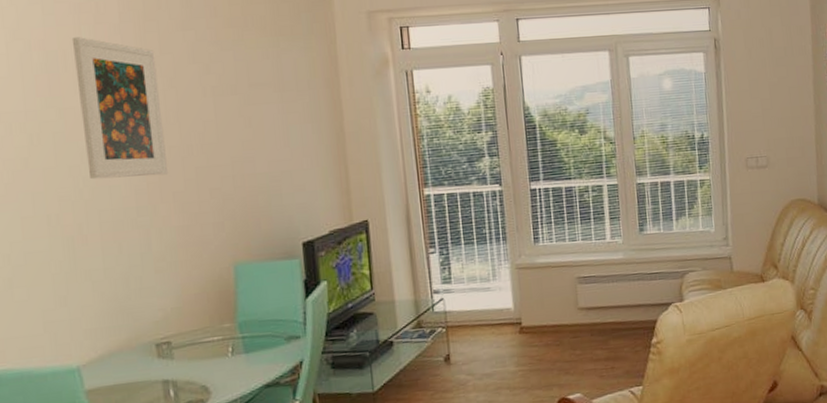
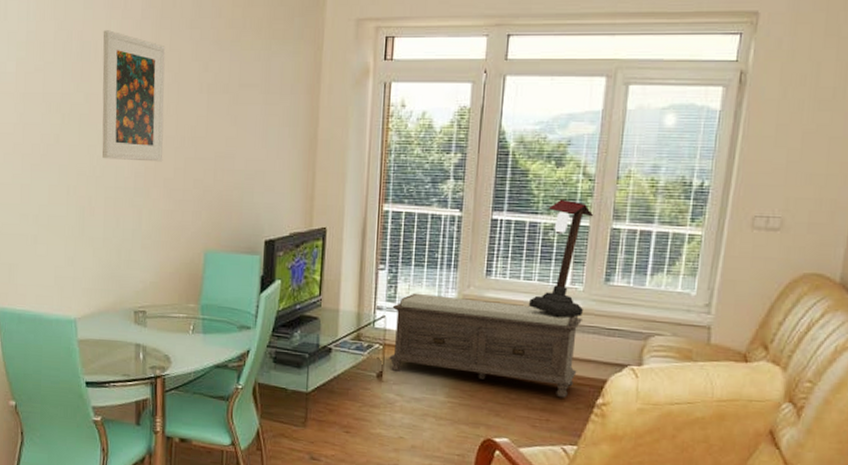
bench: none [448,264,630,353] -> present [389,293,582,398]
lantern: none [577,162,626,270] -> present [528,199,594,317]

